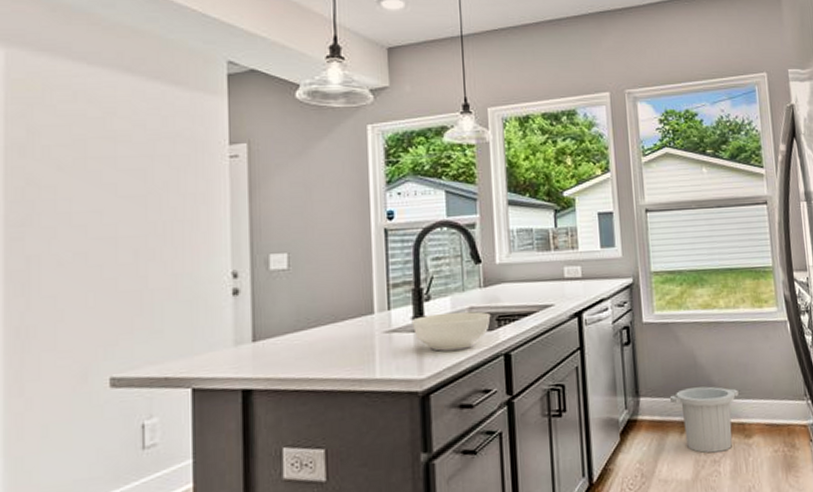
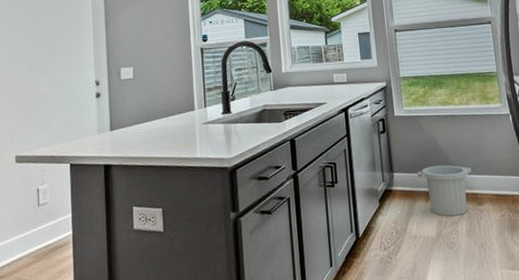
bowl: present [411,311,491,352] -> none [221,108,280,138]

